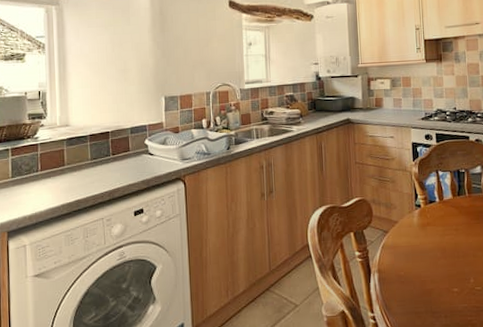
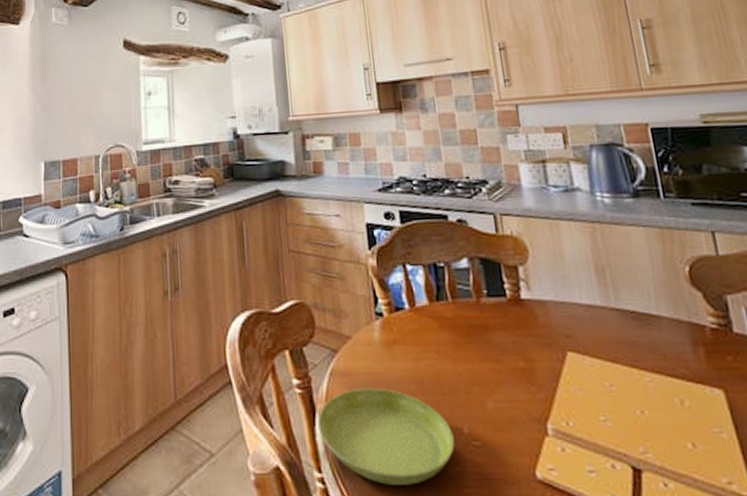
saucer: none [372,255,464,318] -> present [317,387,455,485]

